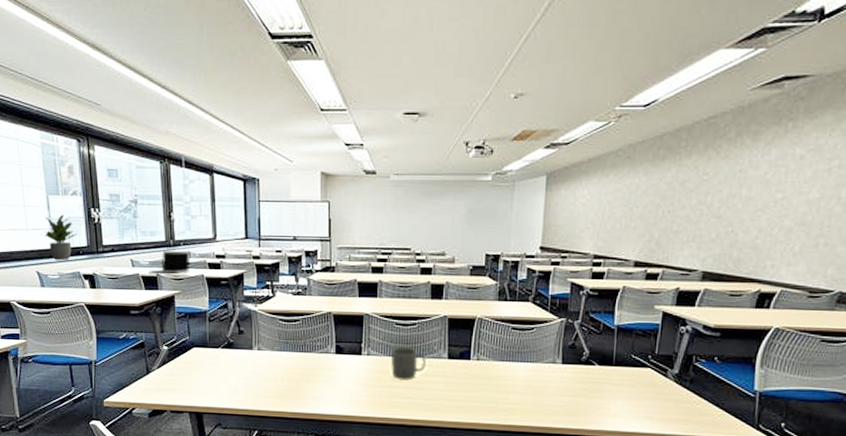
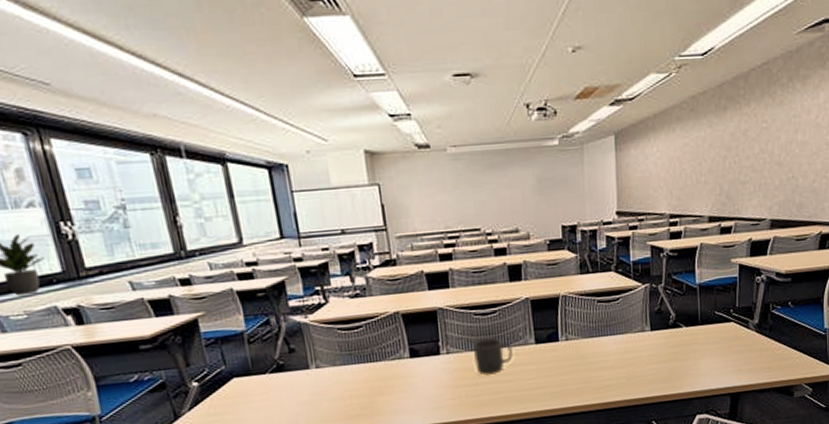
laptop: present [149,250,190,274] -> none [157,261,213,295]

